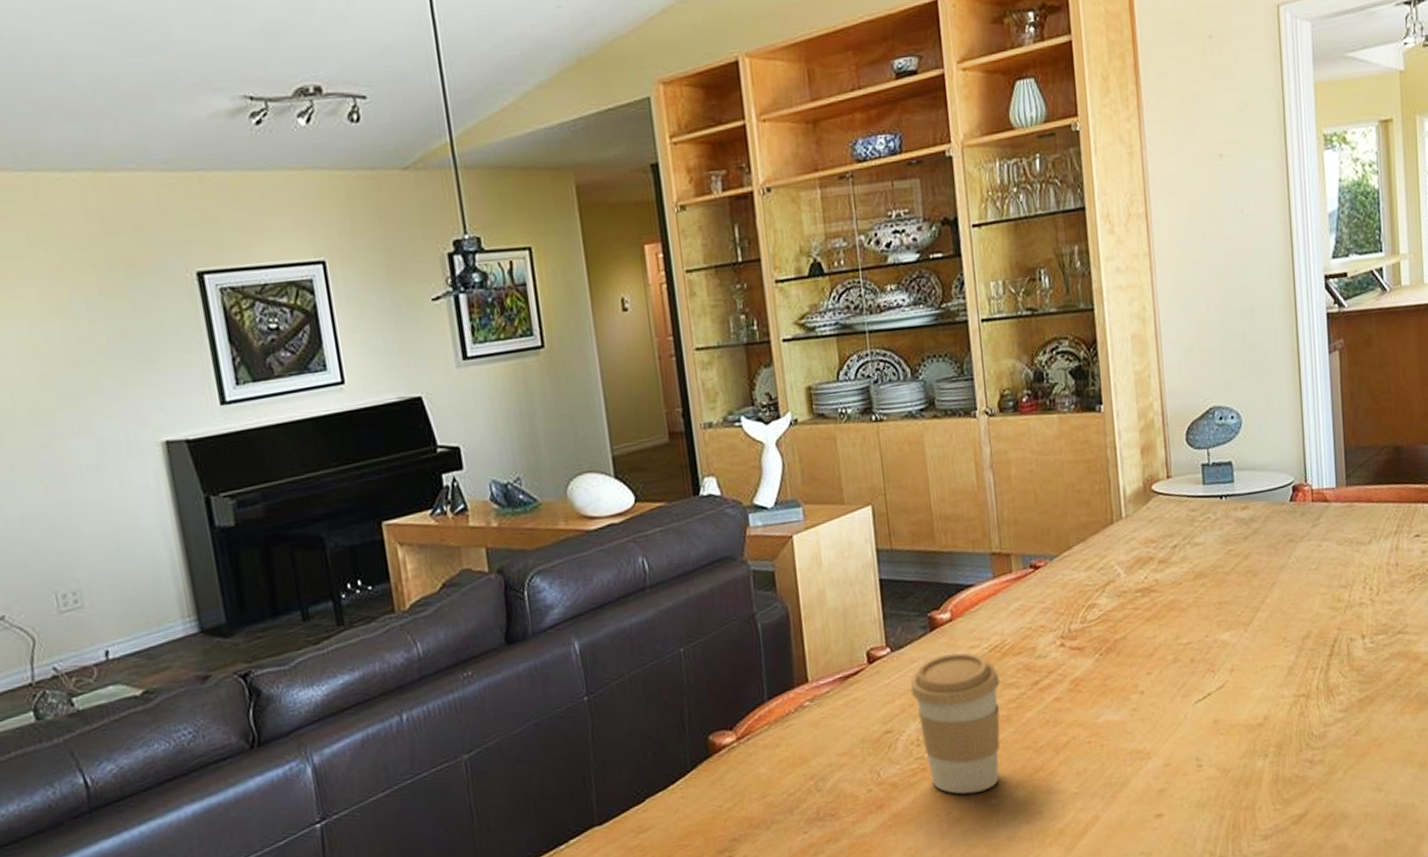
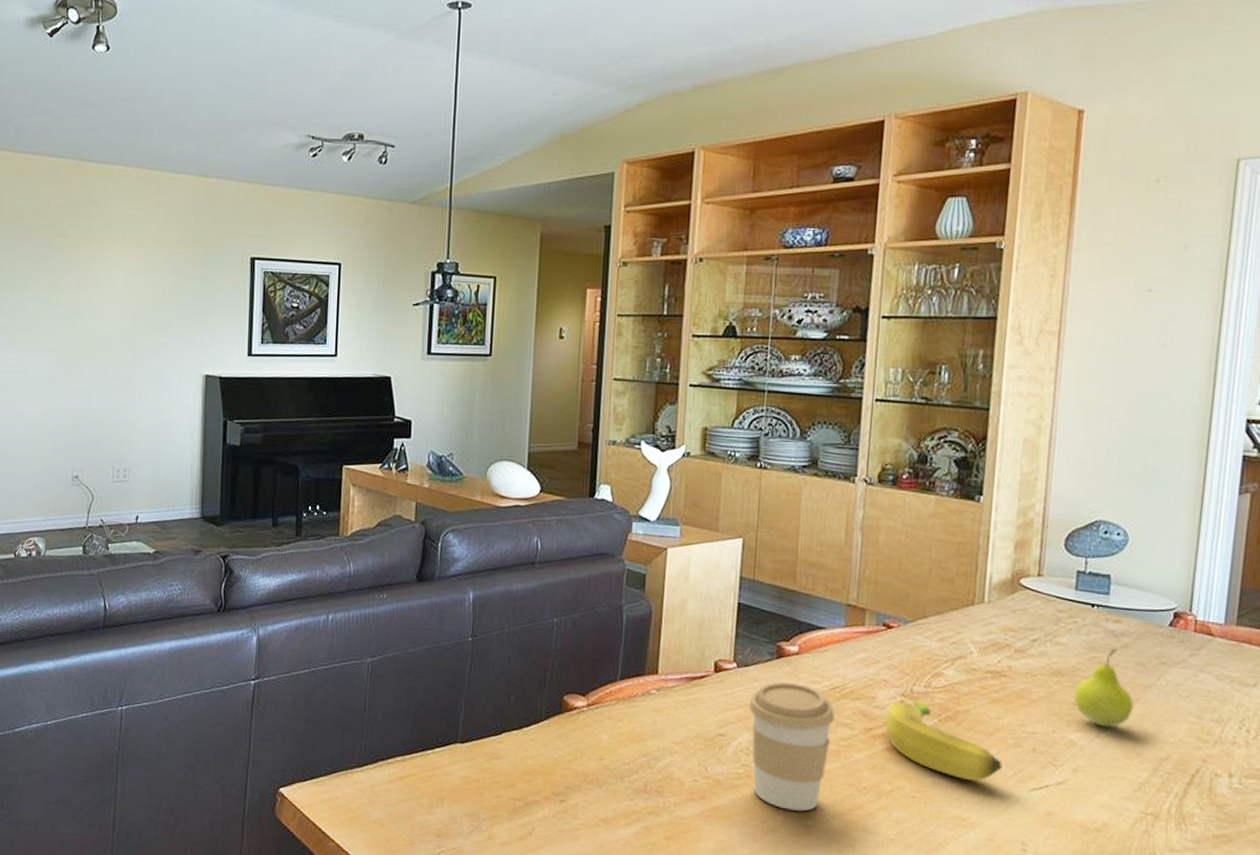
banana: none [1048,638,1166,710] -> present [884,699,1003,781]
fruit: none [1218,536,1272,620] -> present [1073,648,1134,728]

